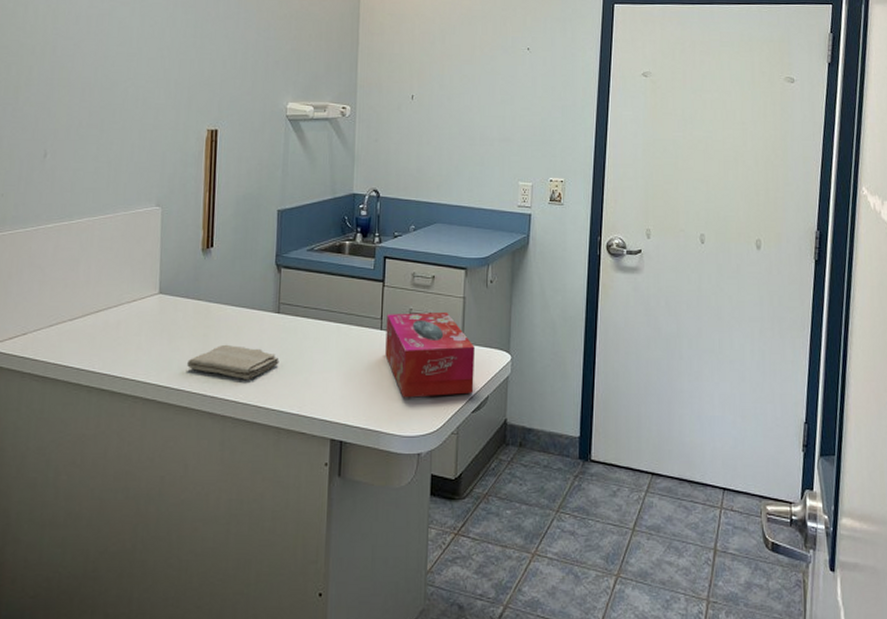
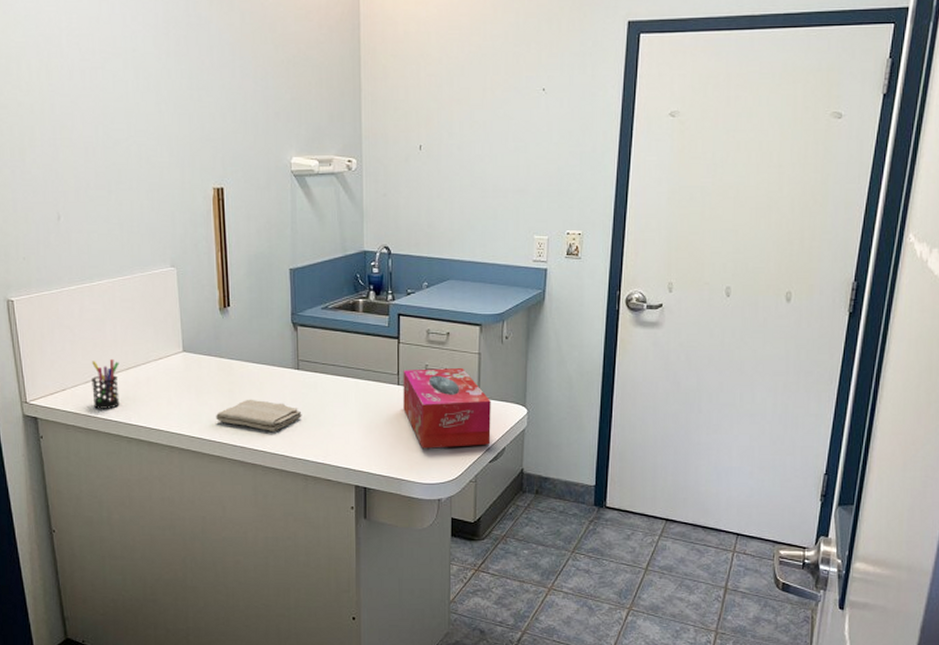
pen holder: none [55,300,90,355] -> present [90,358,120,409]

